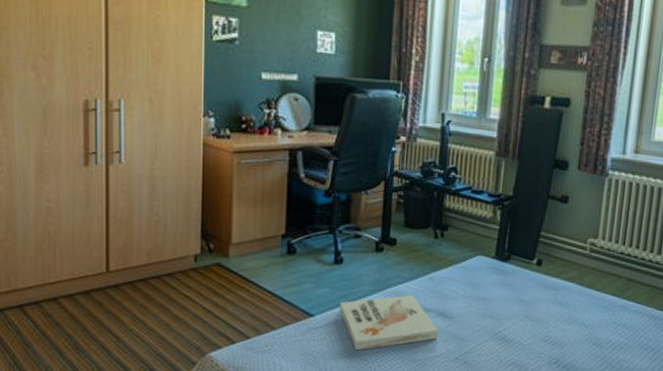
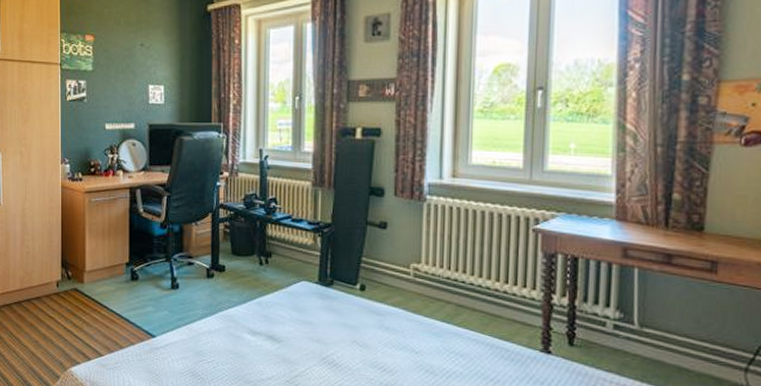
book: present [339,295,439,351] -> none [177,318,269,371]

